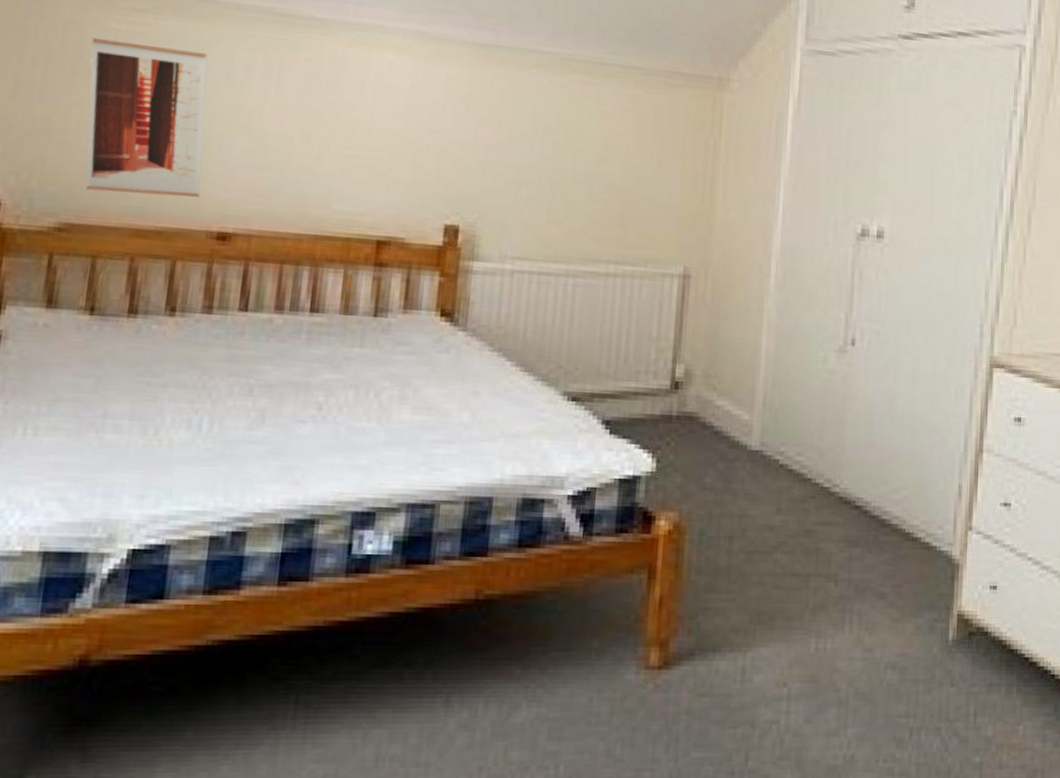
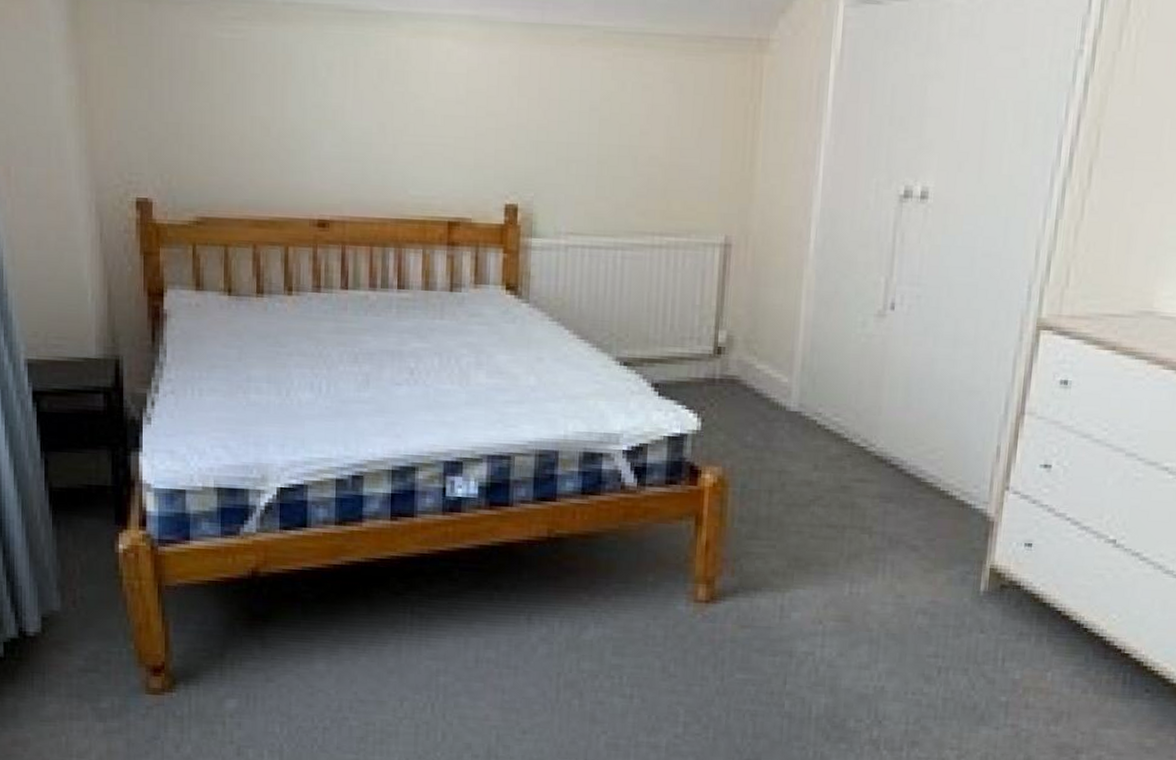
wall art: present [85,38,207,197] -> none [202,48,301,190]

